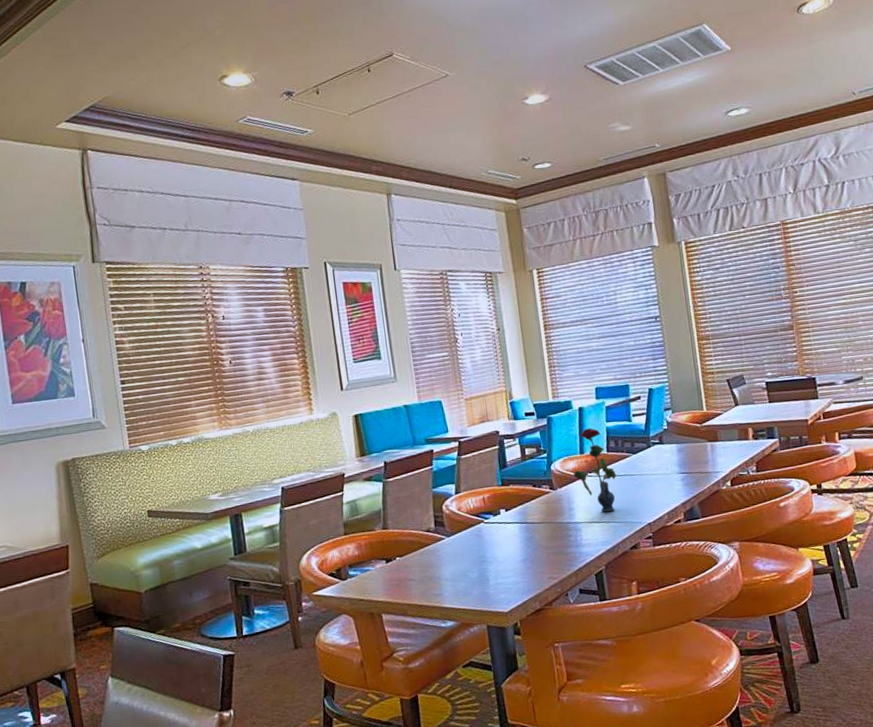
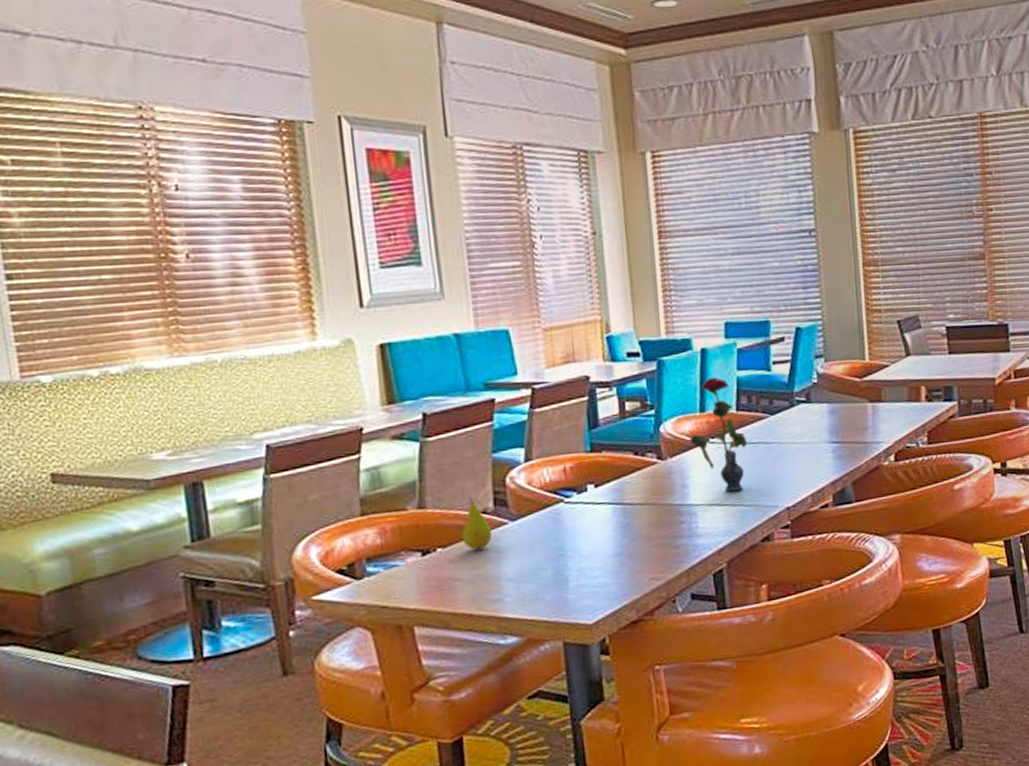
fruit: none [413,520,435,558] -> present [461,496,493,550]

